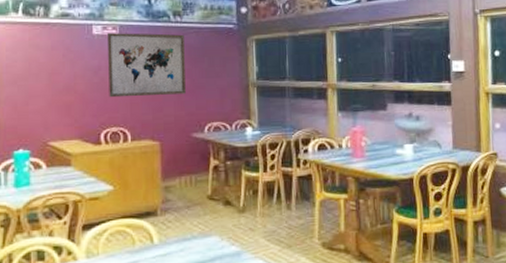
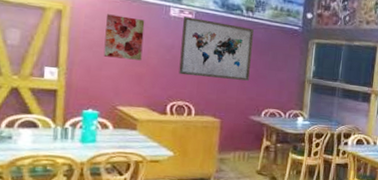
wall art: none [27,43,68,90] -> present [103,14,145,61]

